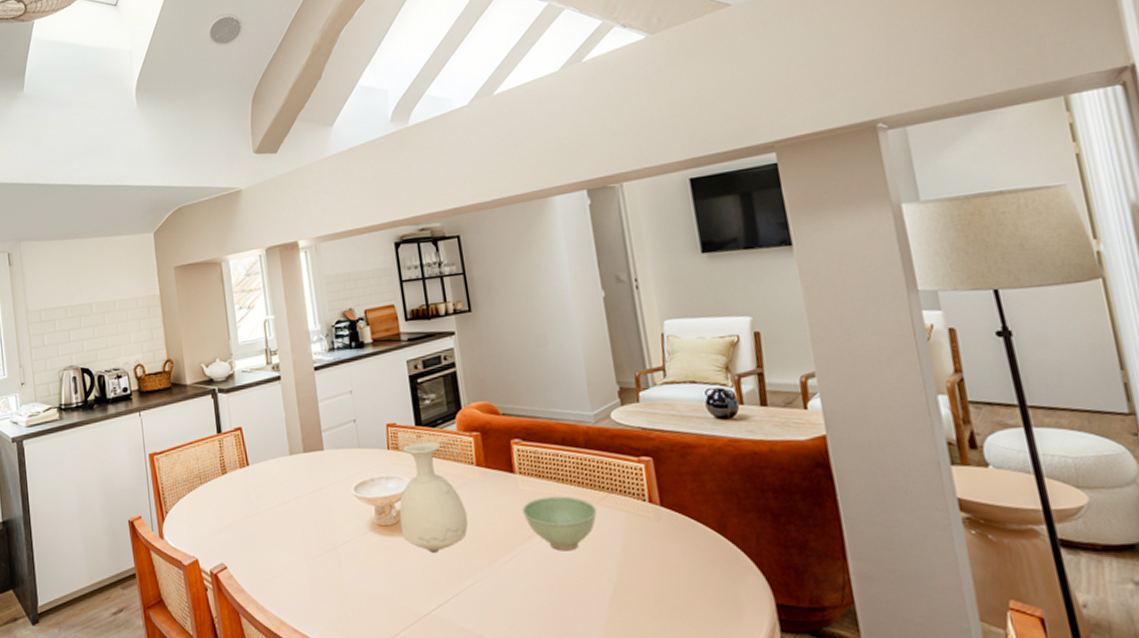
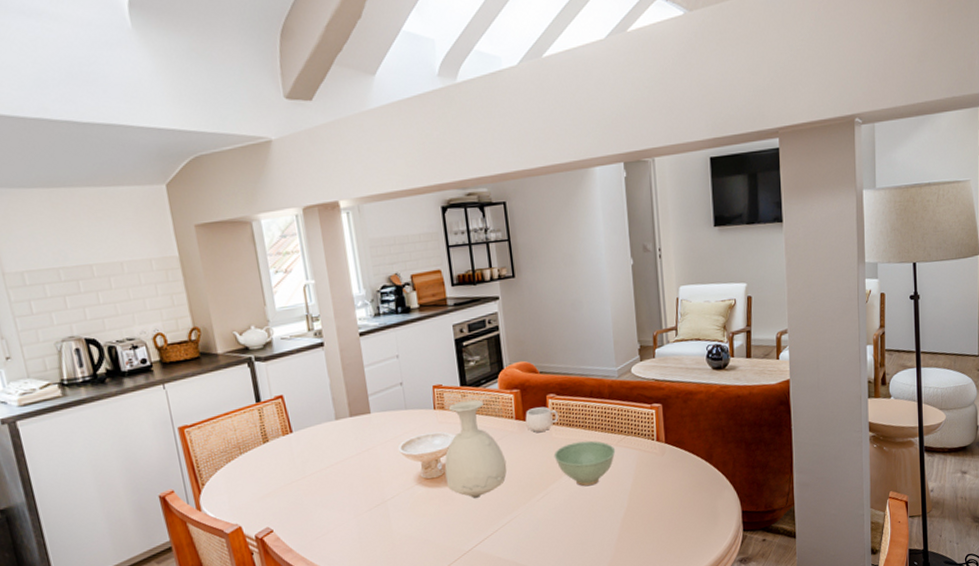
mug: none [487,453,527,483] -> present [525,407,559,433]

